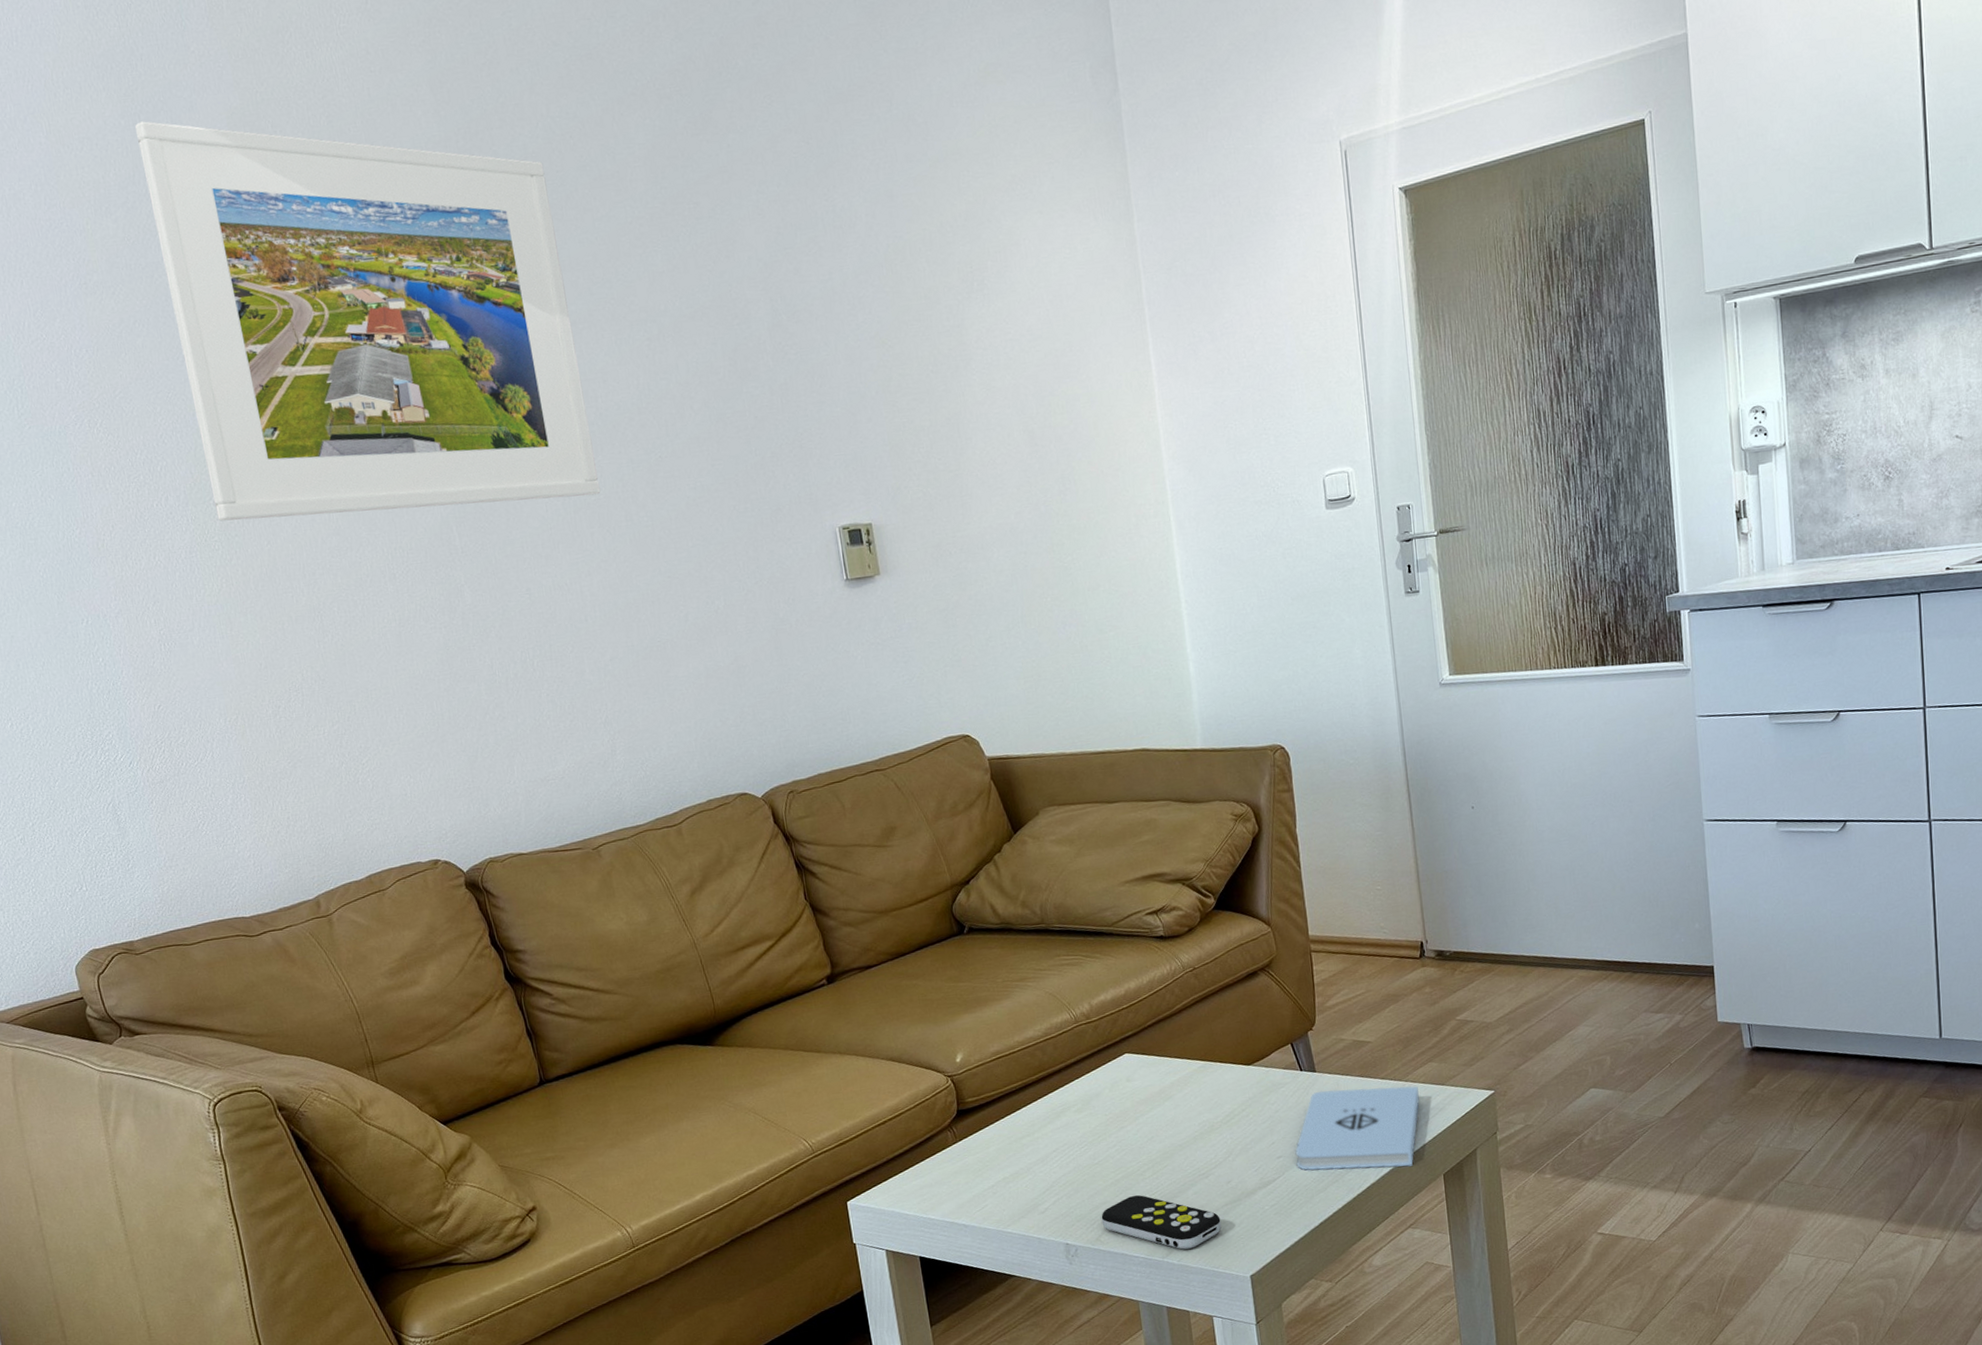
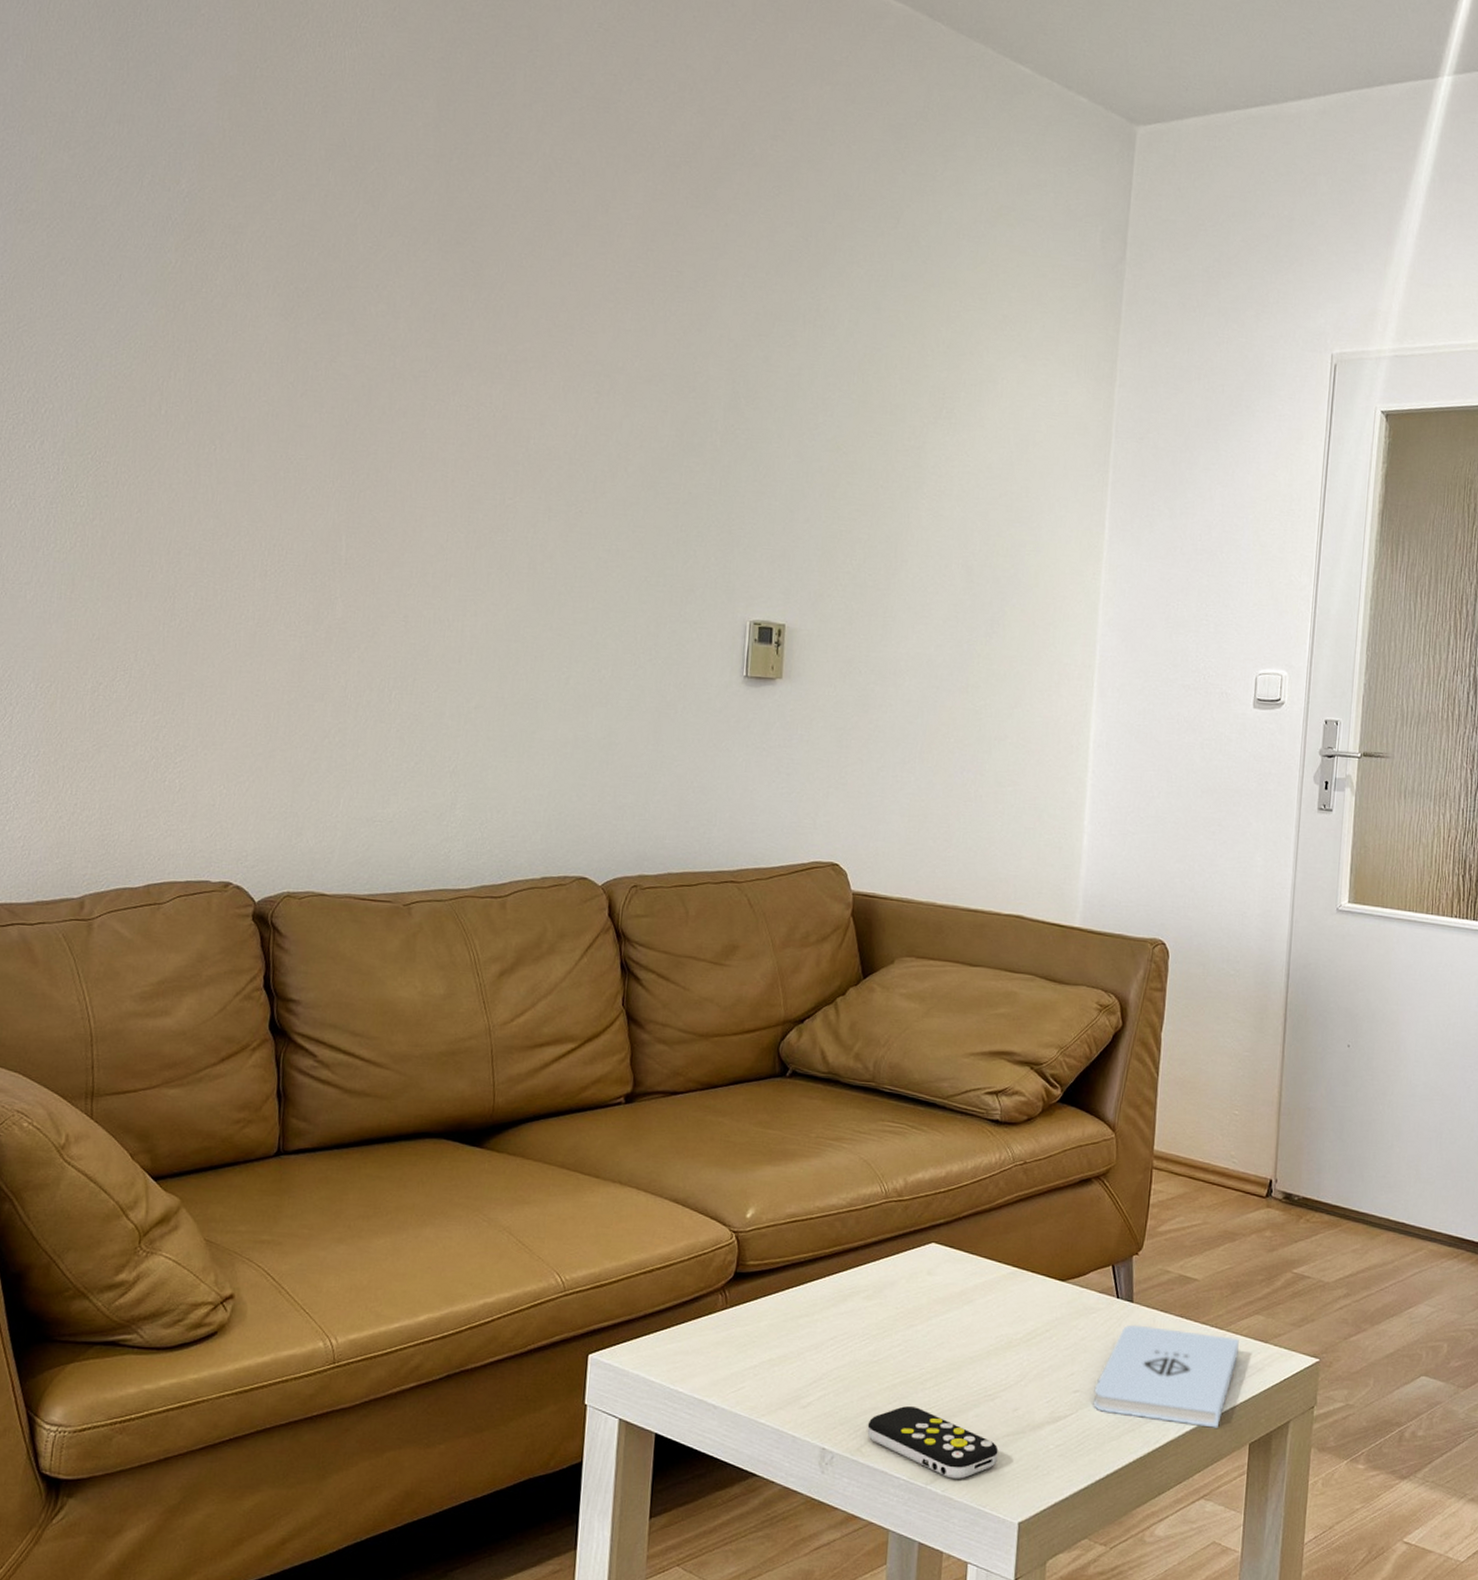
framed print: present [134,121,601,521] -> none [91,68,534,536]

